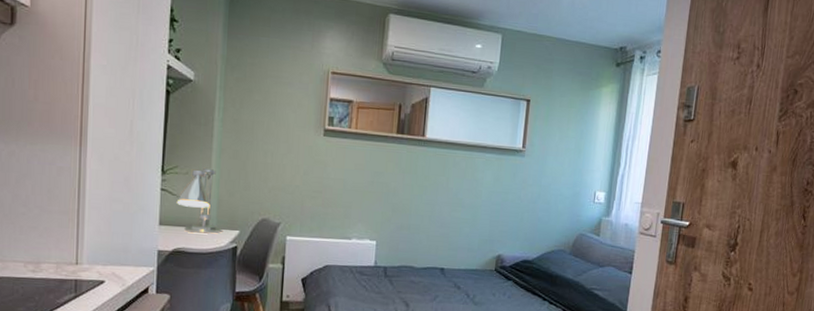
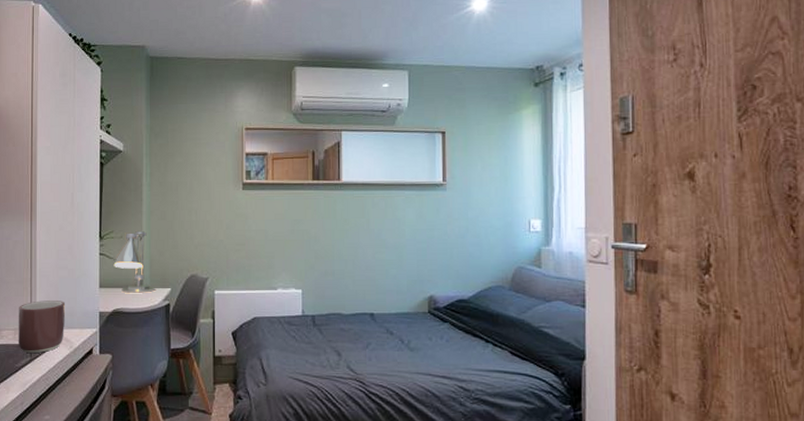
mug: none [60,234,119,289] -> present [18,300,66,353]

